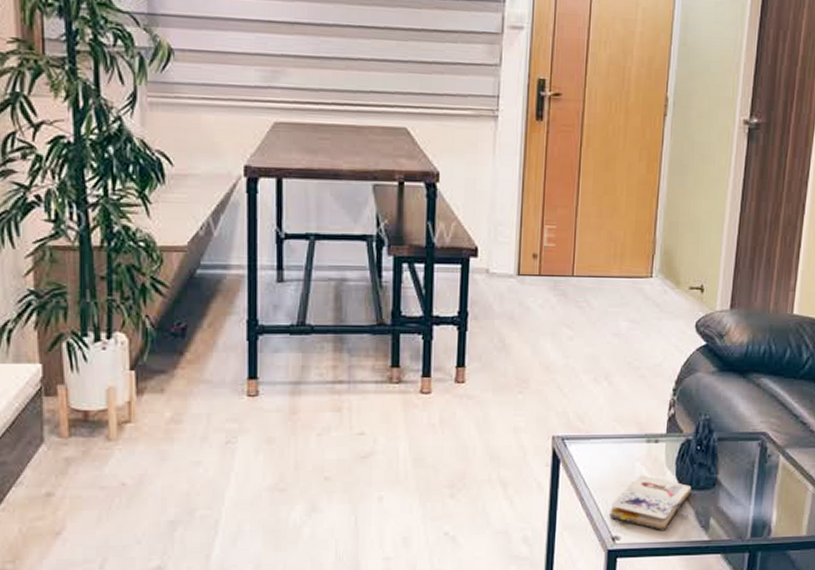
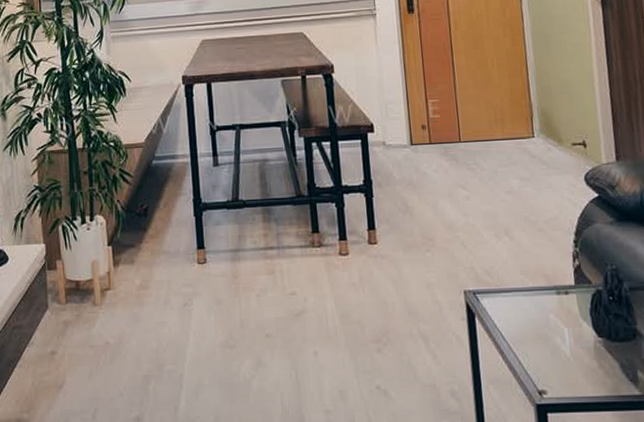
paperback book: present [609,475,692,530] -> none [531,327,614,384]

